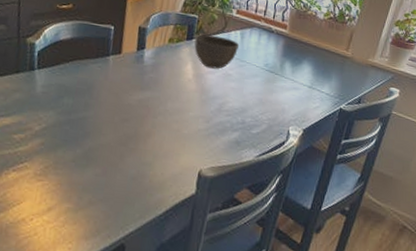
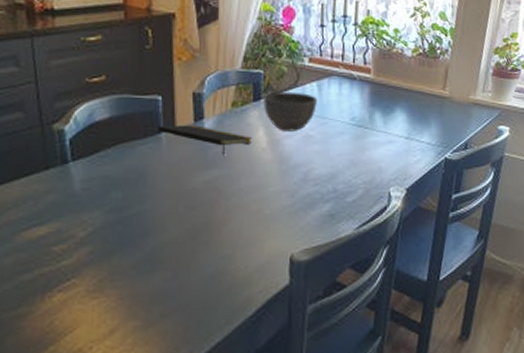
notepad: none [107,50,181,81] -> present [158,124,252,156]

